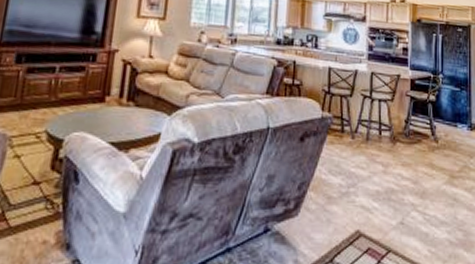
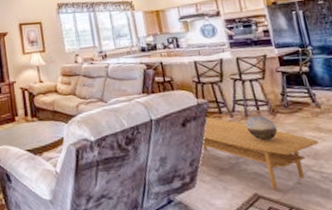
coffee table: none [316,134,429,229] -> present [203,117,319,190]
decorative sphere: none [364,141,394,171] -> present [246,115,278,141]

